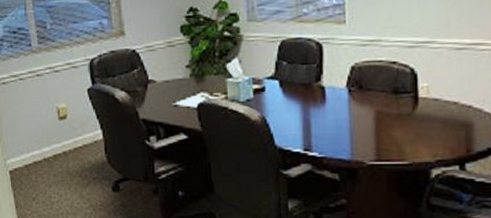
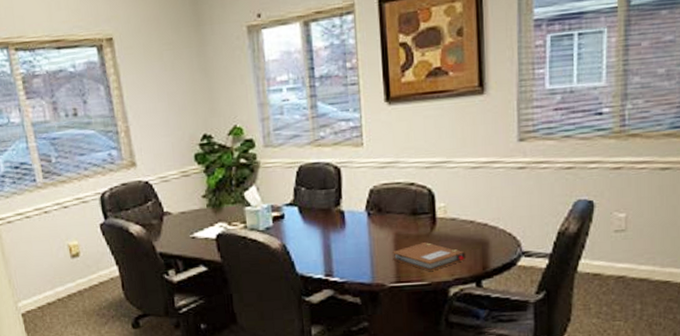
notebook: none [373,122,450,151] -> present [393,242,467,271]

